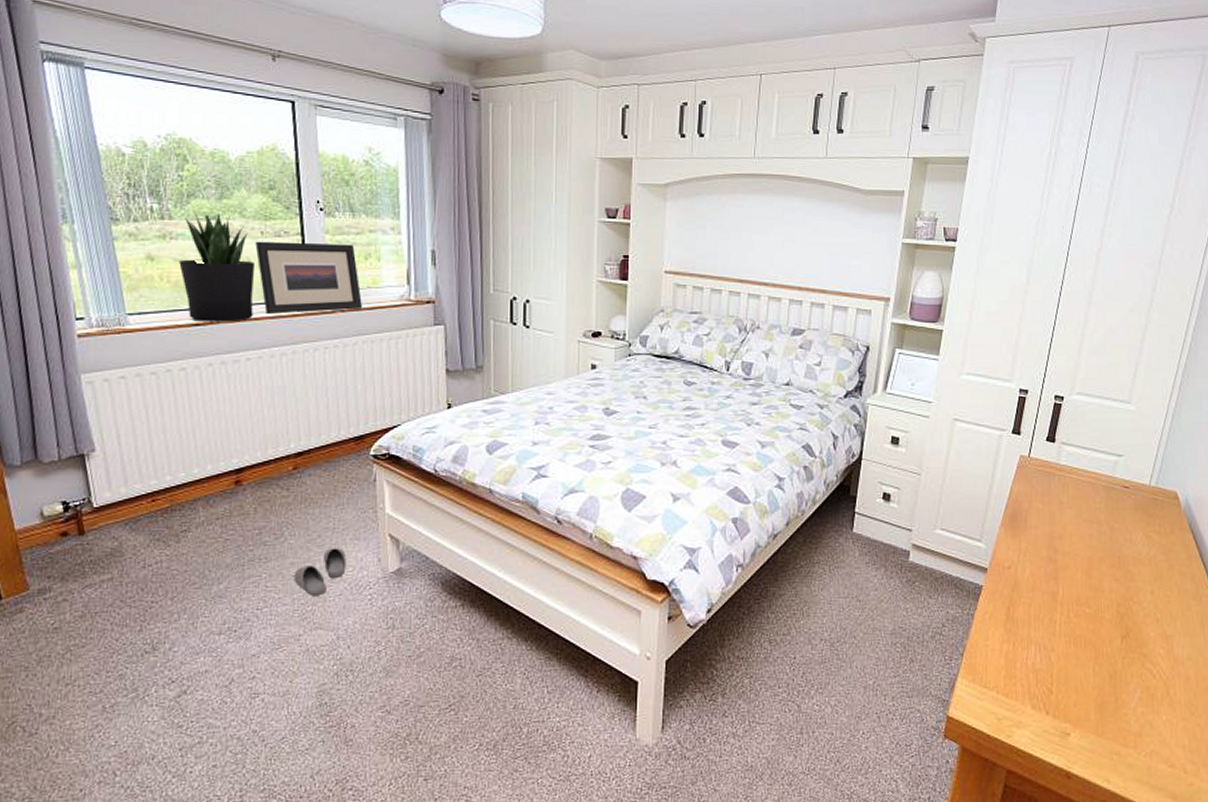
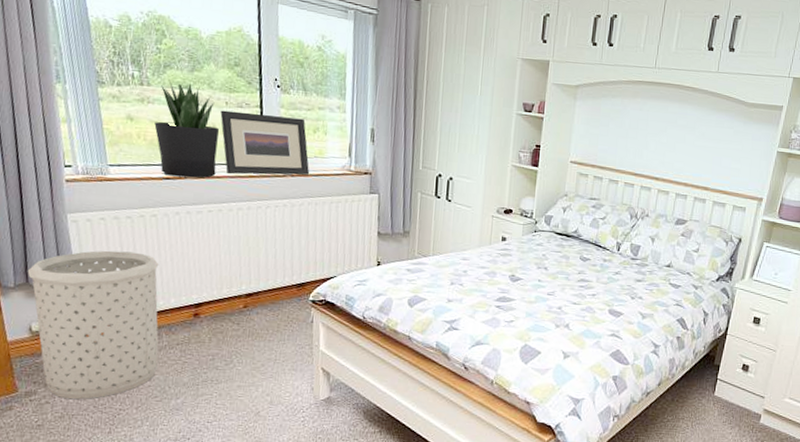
laundry basket: none [35,414,196,594] -> present [27,250,159,400]
slippers: present [293,548,347,597] -> none [239,376,285,415]

